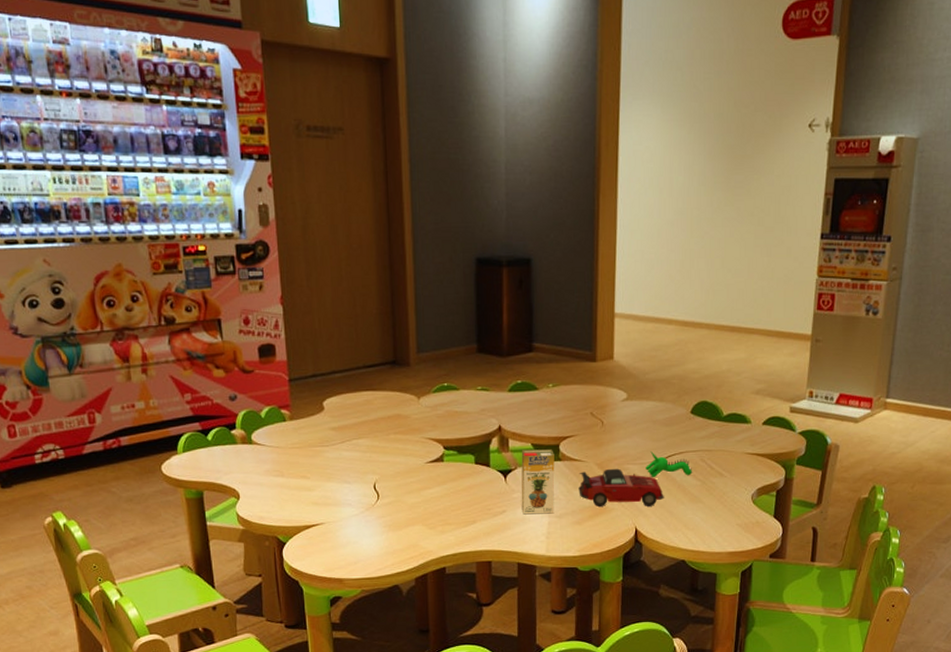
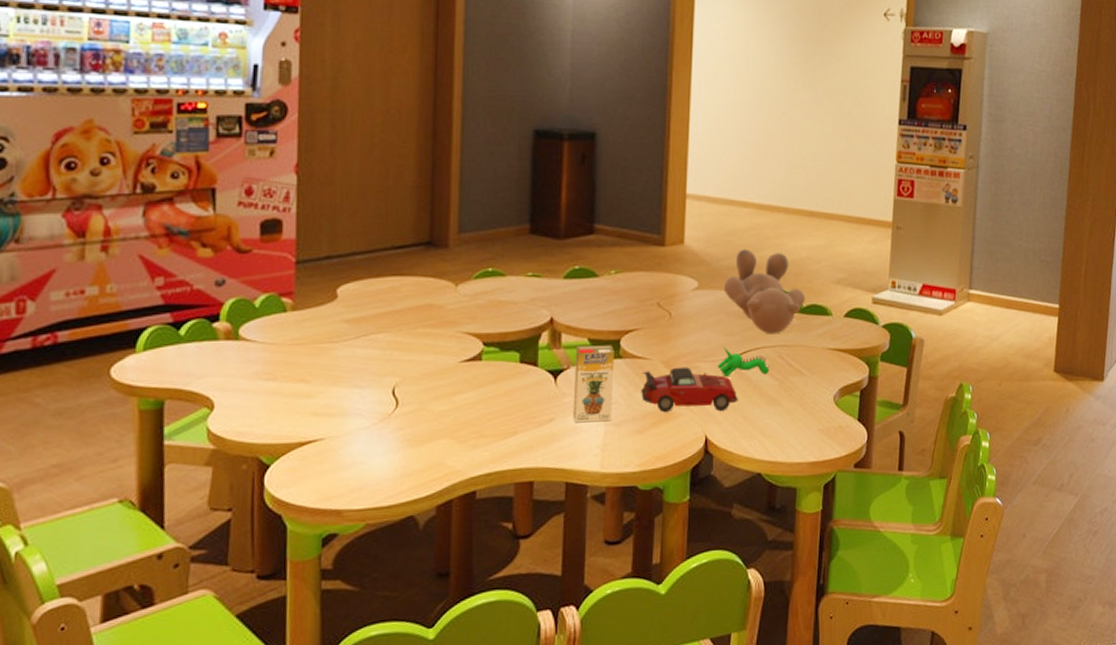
teddy bear: none [650,363,726,440] -> present [723,249,805,335]

